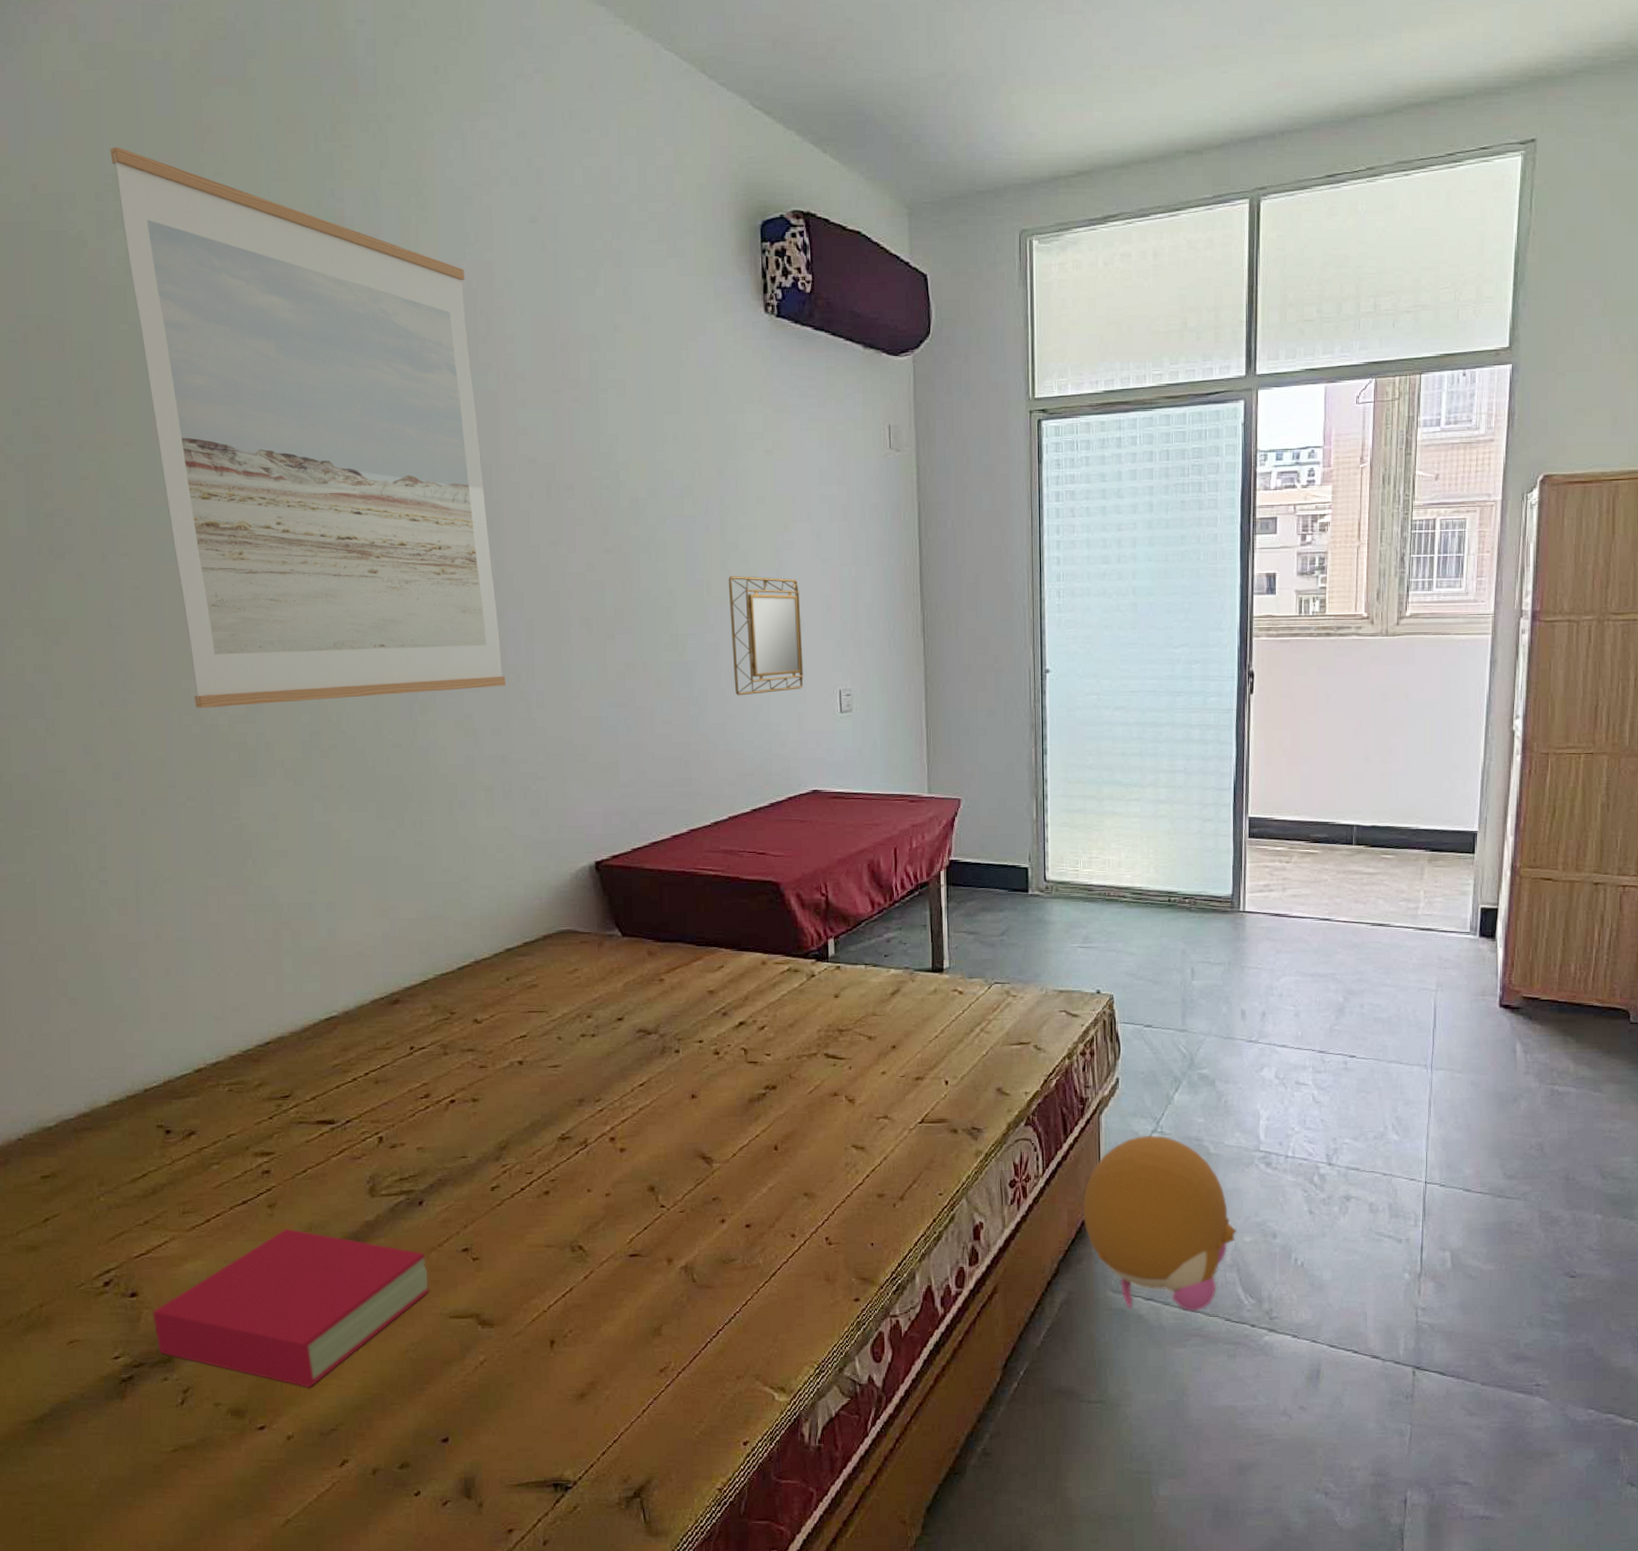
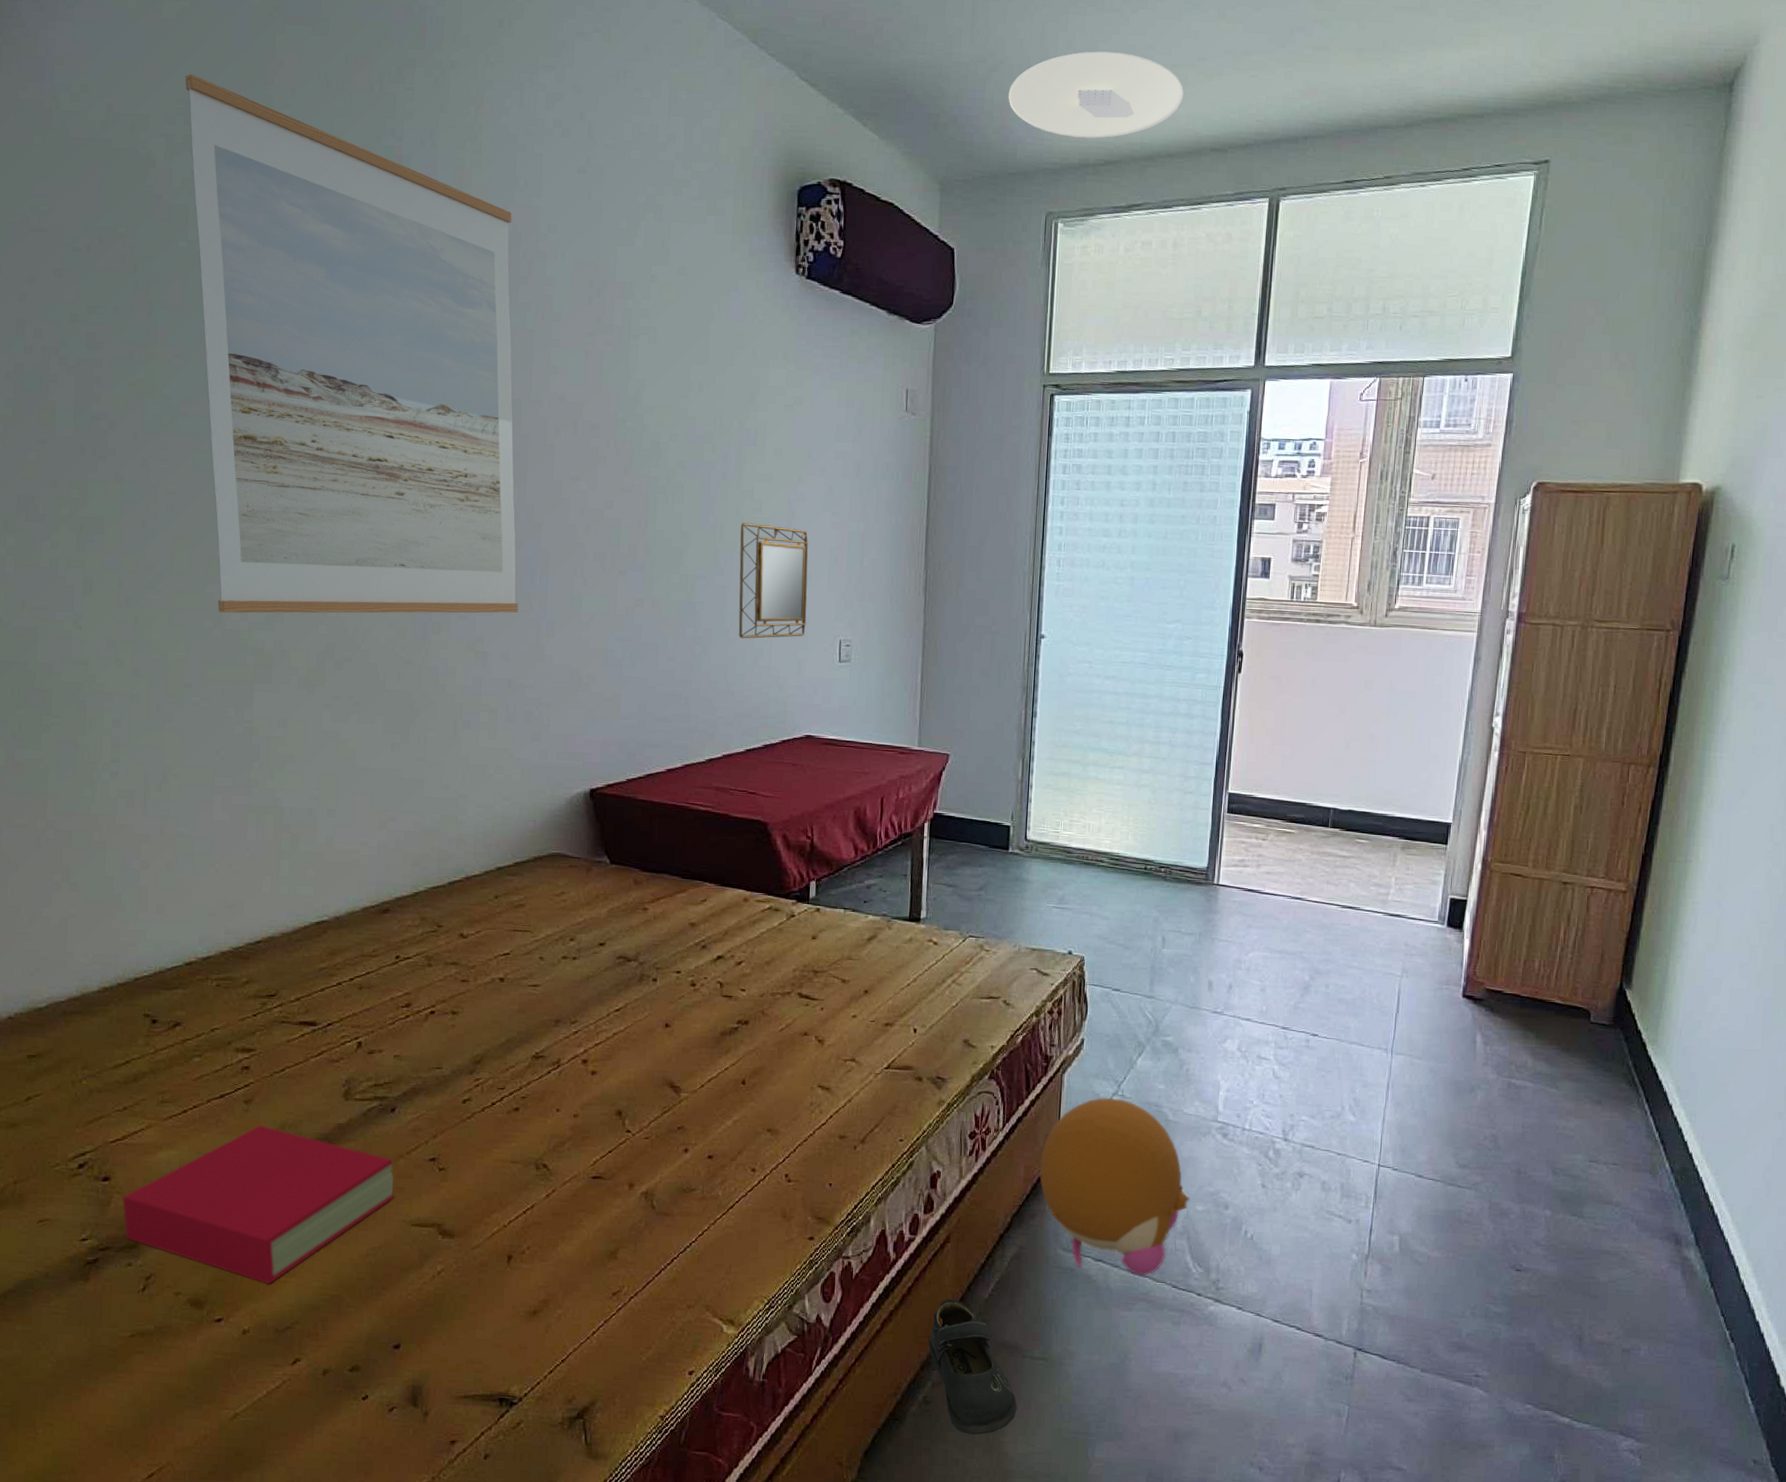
ceiling light: none [971,56,1153,149] -> present [1008,51,1184,138]
mary jane shoe: none [983,1348,1077,1482] -> present [928,1298,1017,1435]

